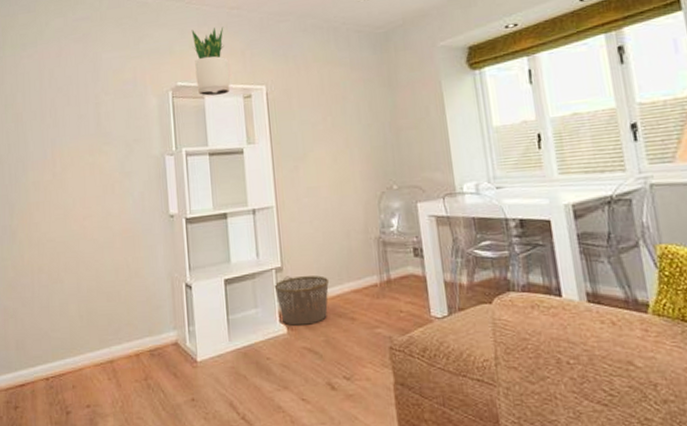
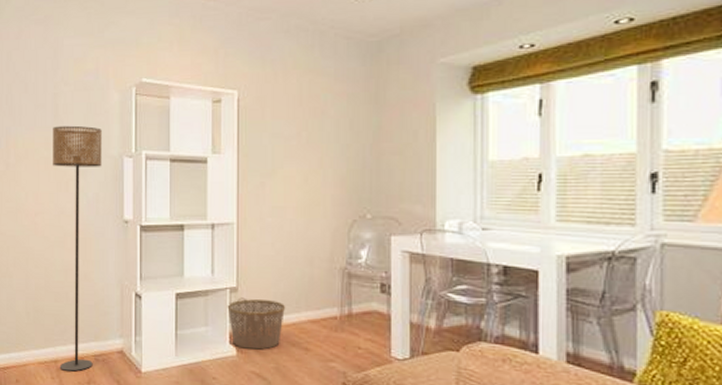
floor lamp: none [96,130,149,370] -> present [53,125,102,372]
planter: present [191,26,231,96] -> none [161,19,200,96]

